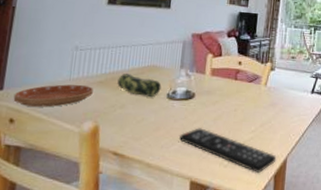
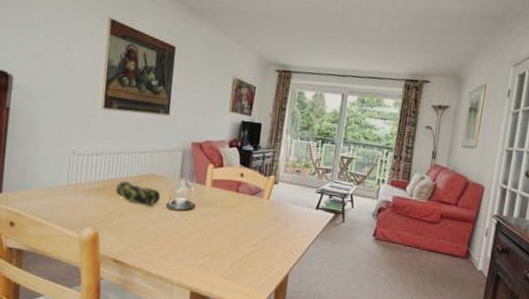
saucer: present [13,84,93,107] -> none [12,189,92,212]
remote control: present [178,128,277,174] -> none [178,239,278,287]

